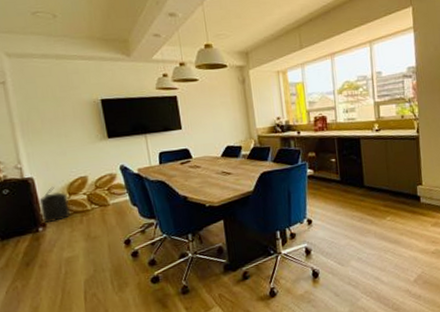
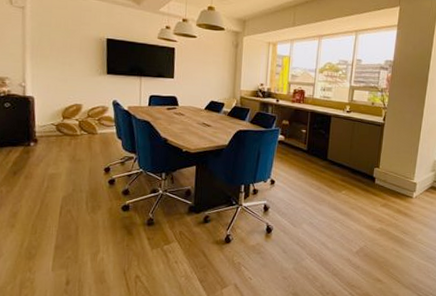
trash can: present [39,186,71,223] -> none [35,108,62,140]

